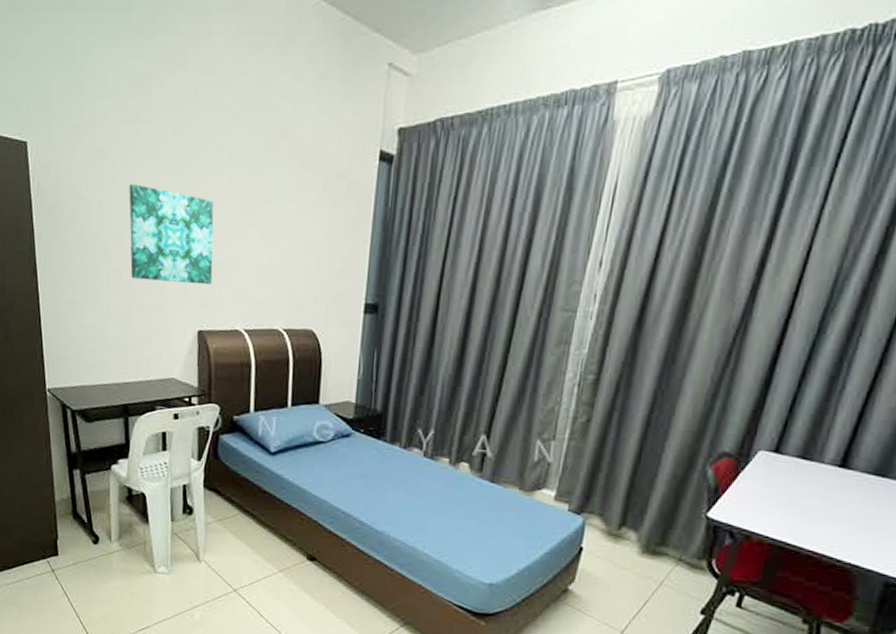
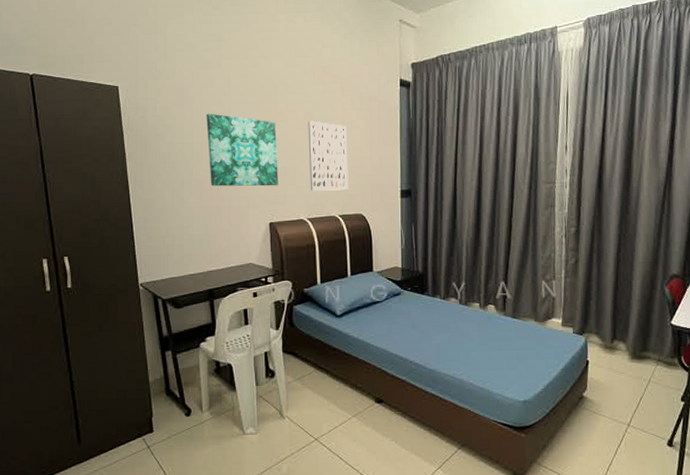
wall art: none [250,202,303,298] -> present [308,121,348,191]

